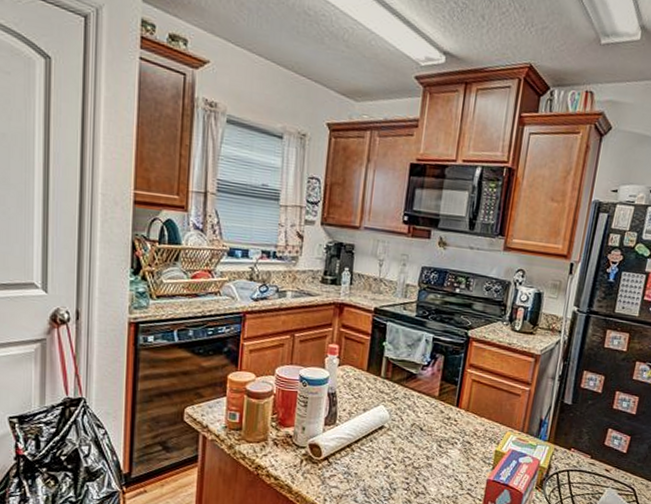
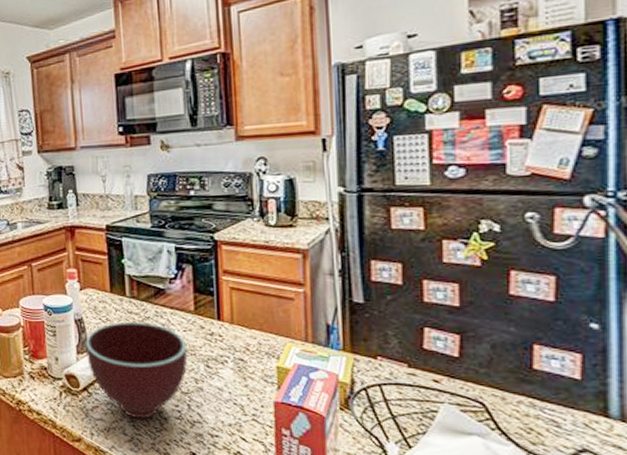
bowl: none [333,400,426,489] -> present [85,321,188,419]

